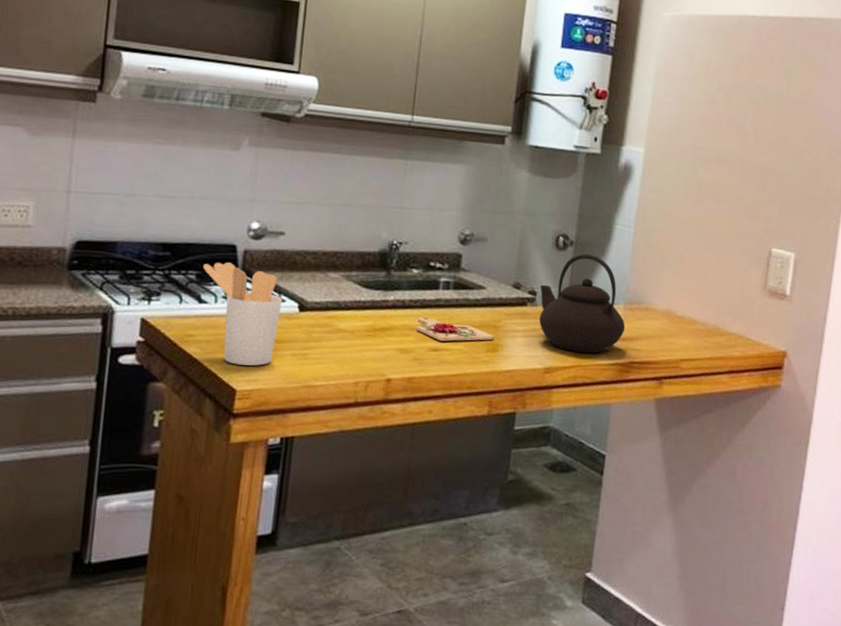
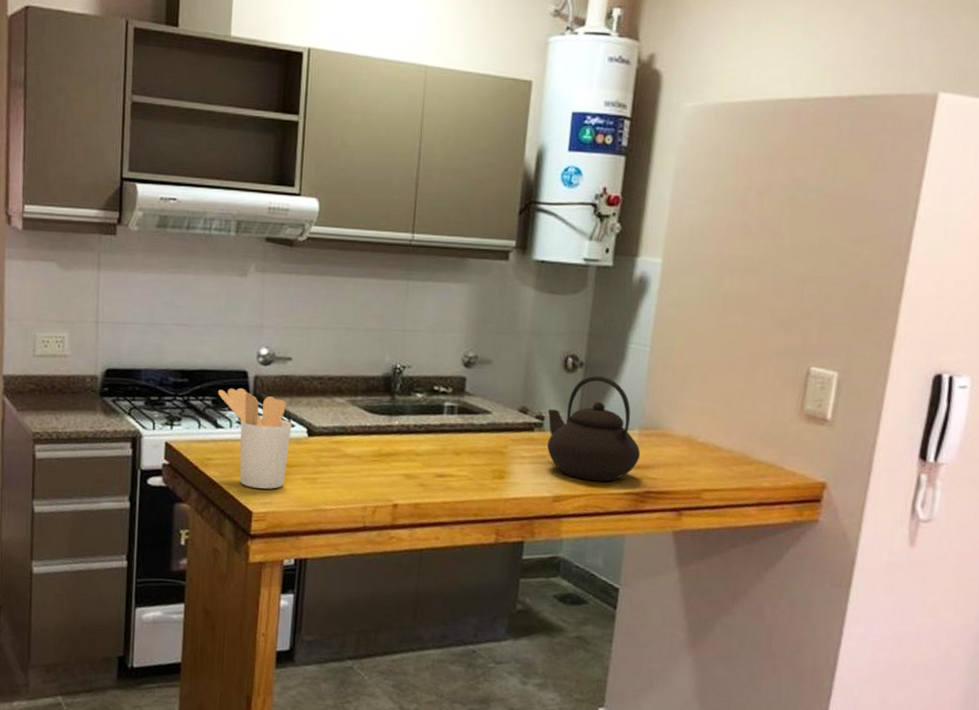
cutting board: present [416,317,495,342] -> none [421,442,501,468]

